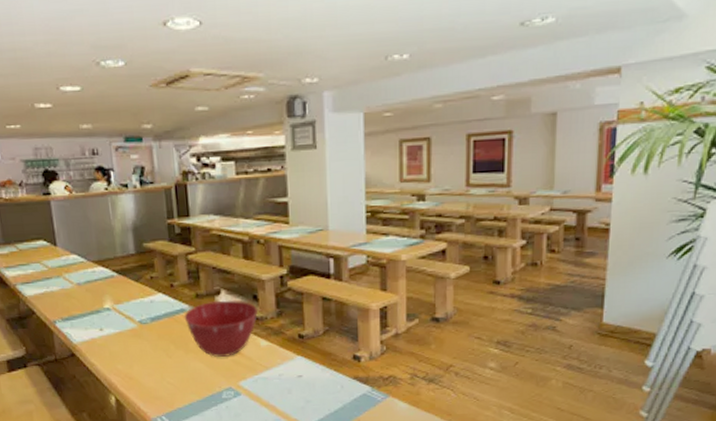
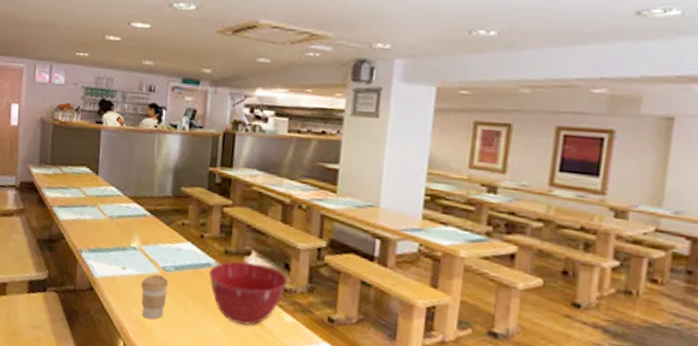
coffee cup: none [121,328,149,371] -> present [141,274,169,320]

